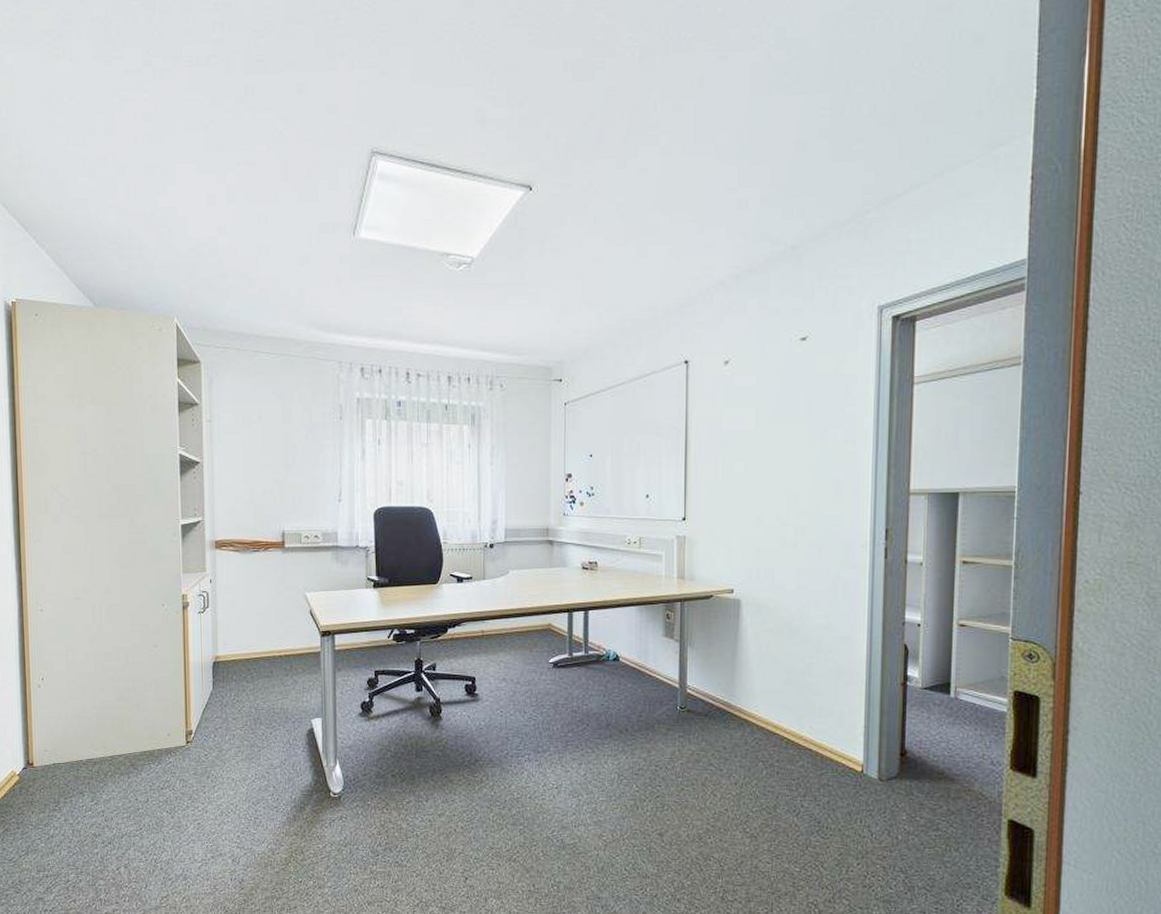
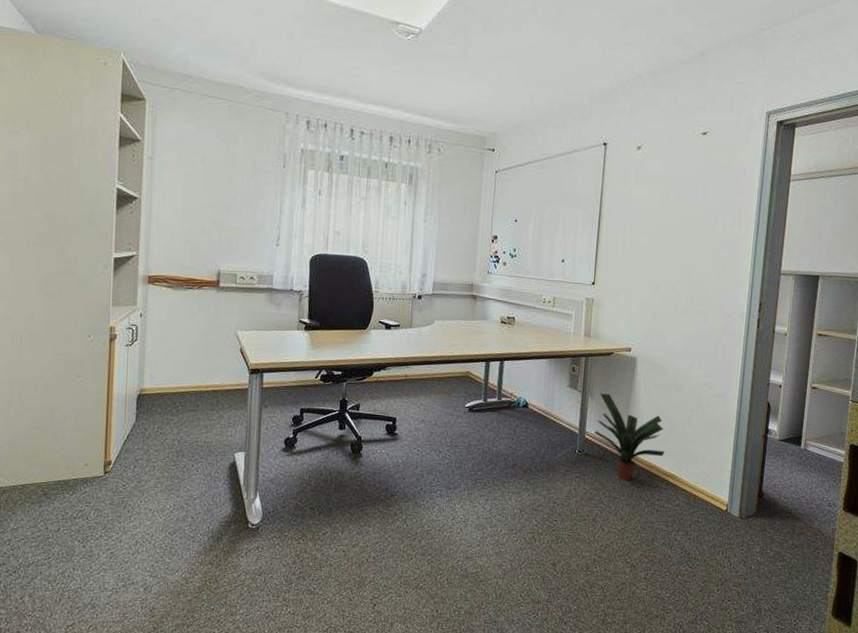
potted plant: none [697,641,781,740] -> present [594,393,664,481]

